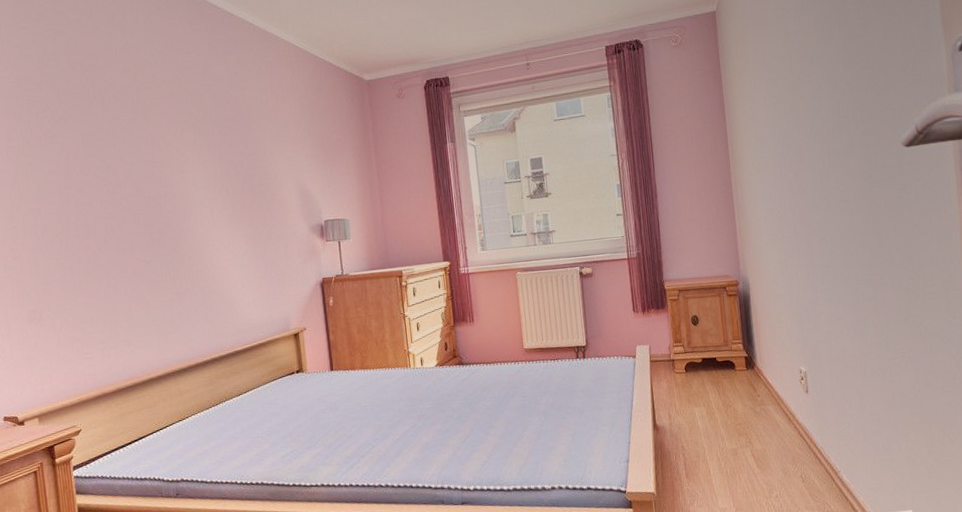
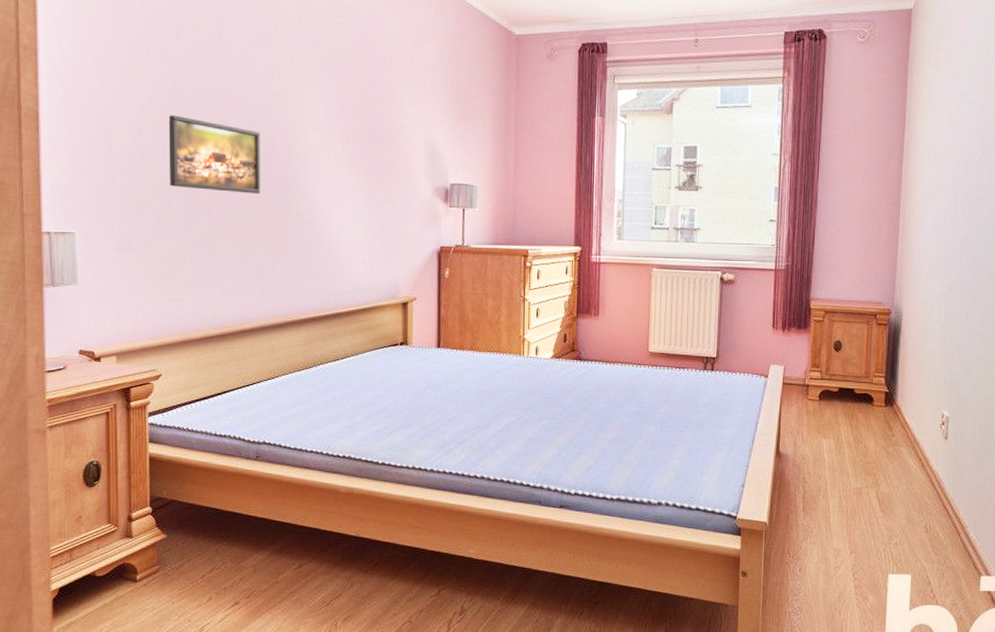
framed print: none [64,192,154,257] -> present [168,115,261,194]

